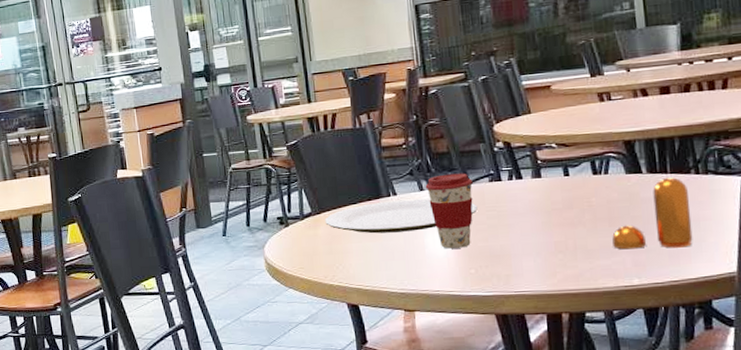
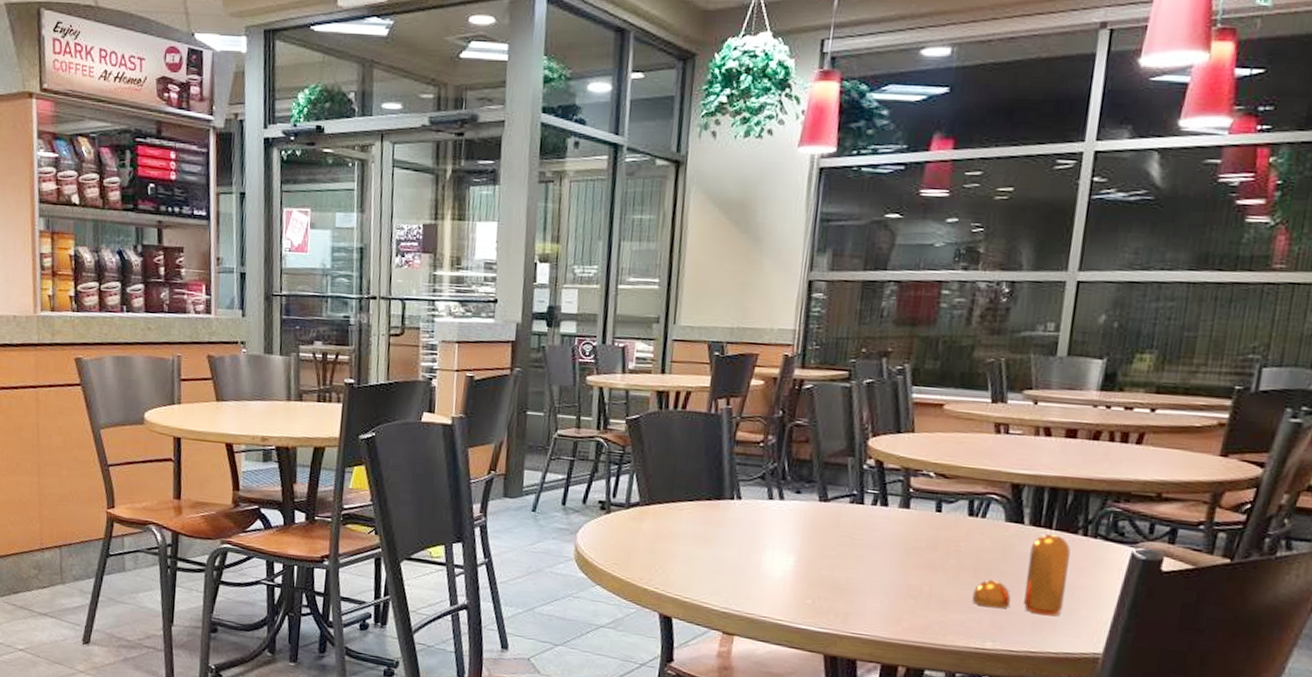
plate: present [325,198,478,234] -> none [653,503,830,545]
coffee cup: present [425,173,473,249] -> none [775,485,831,574]

